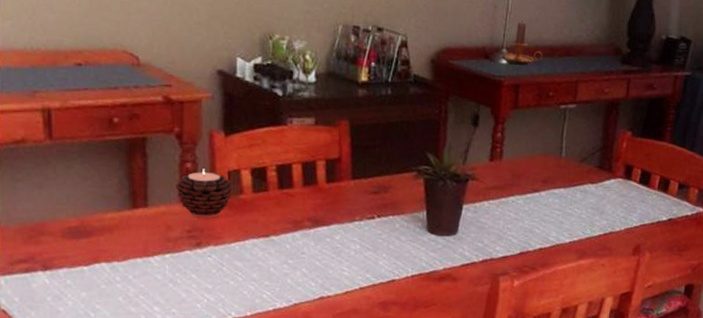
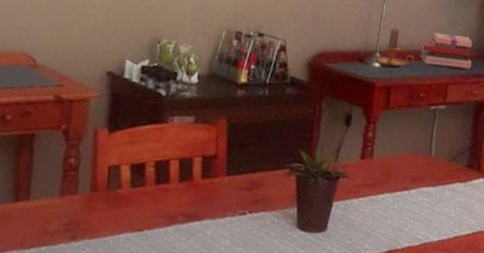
candle: present [176,168,233,219] -> none [57,164,112,213]
books: none [546,26,604,67] -> present [418,32,473,70]

